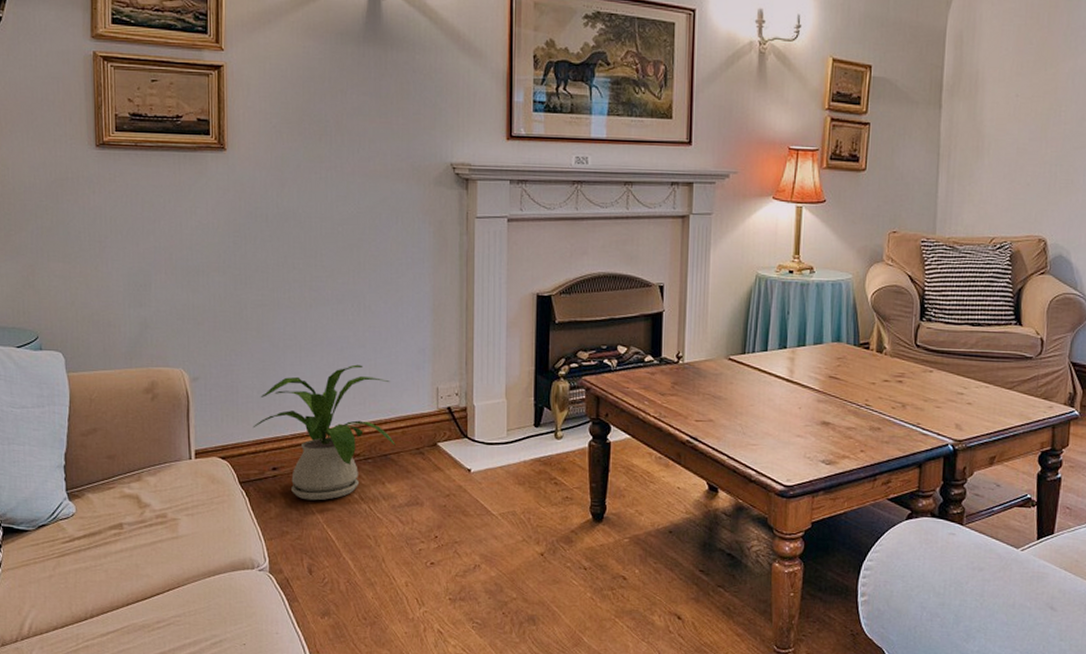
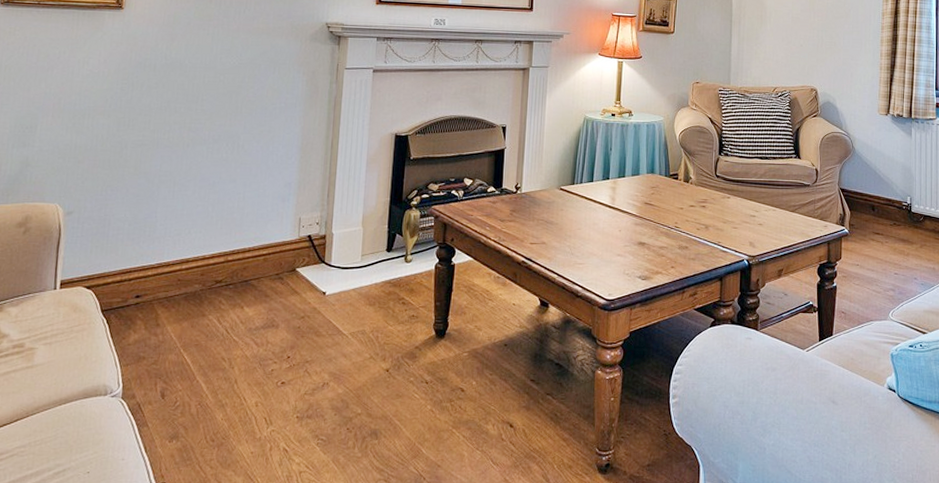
house plant: present [252,364,395,501] -> none [120,198,257,326]

